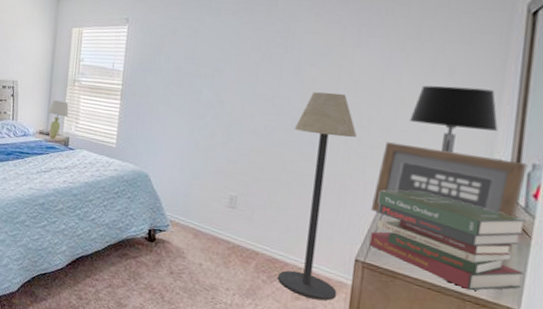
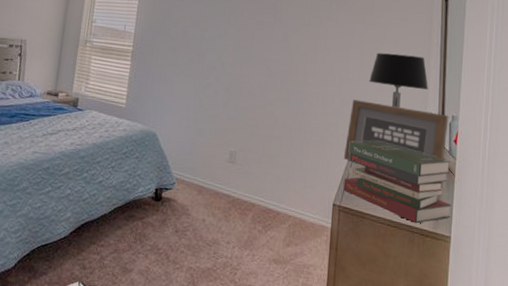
table lamp: present [47,100,69,140] -> none [56,60,80,101]
floor lamp: present [278,92,358,301] -> none [271,56,332,245]

